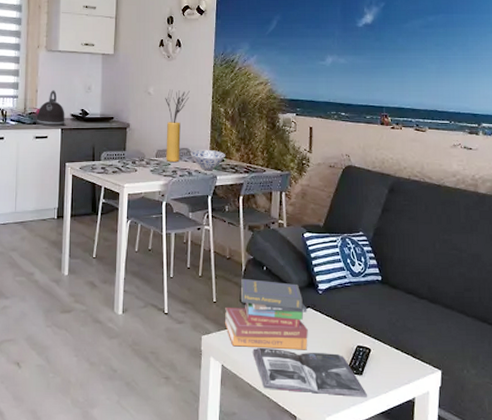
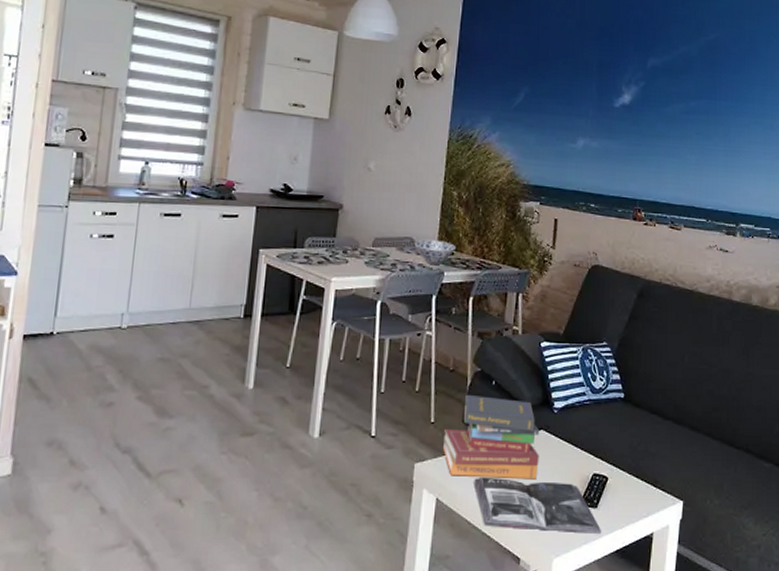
kettle: present [36,90,65,127] -> none [224,158,263,204]
vase: present [165,89,190,163] -> none [384,165,418,254]

